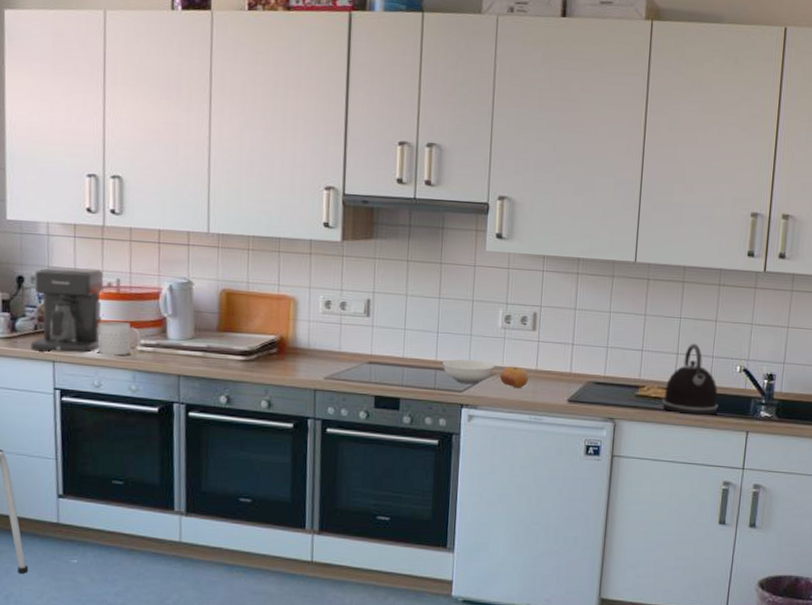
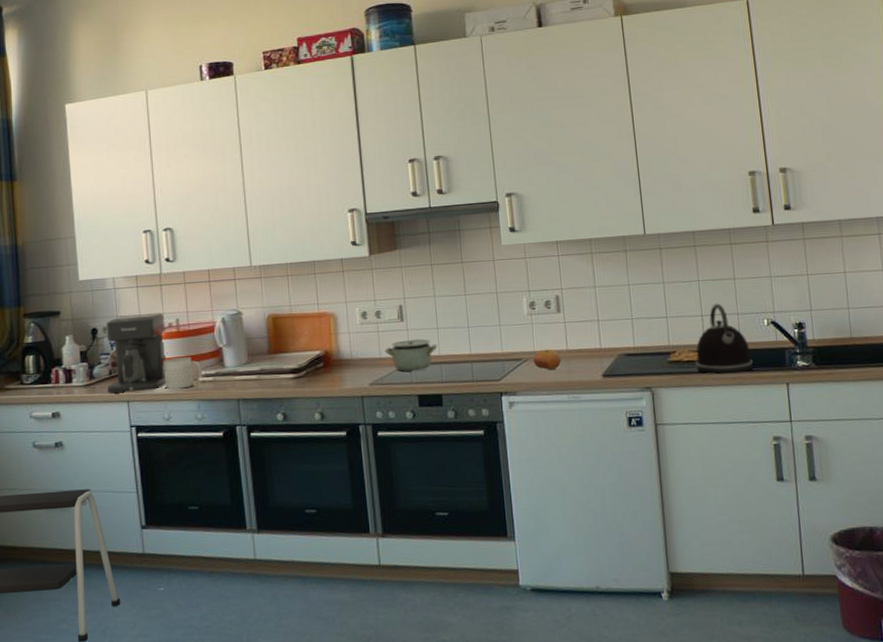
saucepan: none [345,337,402,371] -> present [385,338,437,372]
bowl: present [442,359,495,385] -> none [476,348,527,373]

